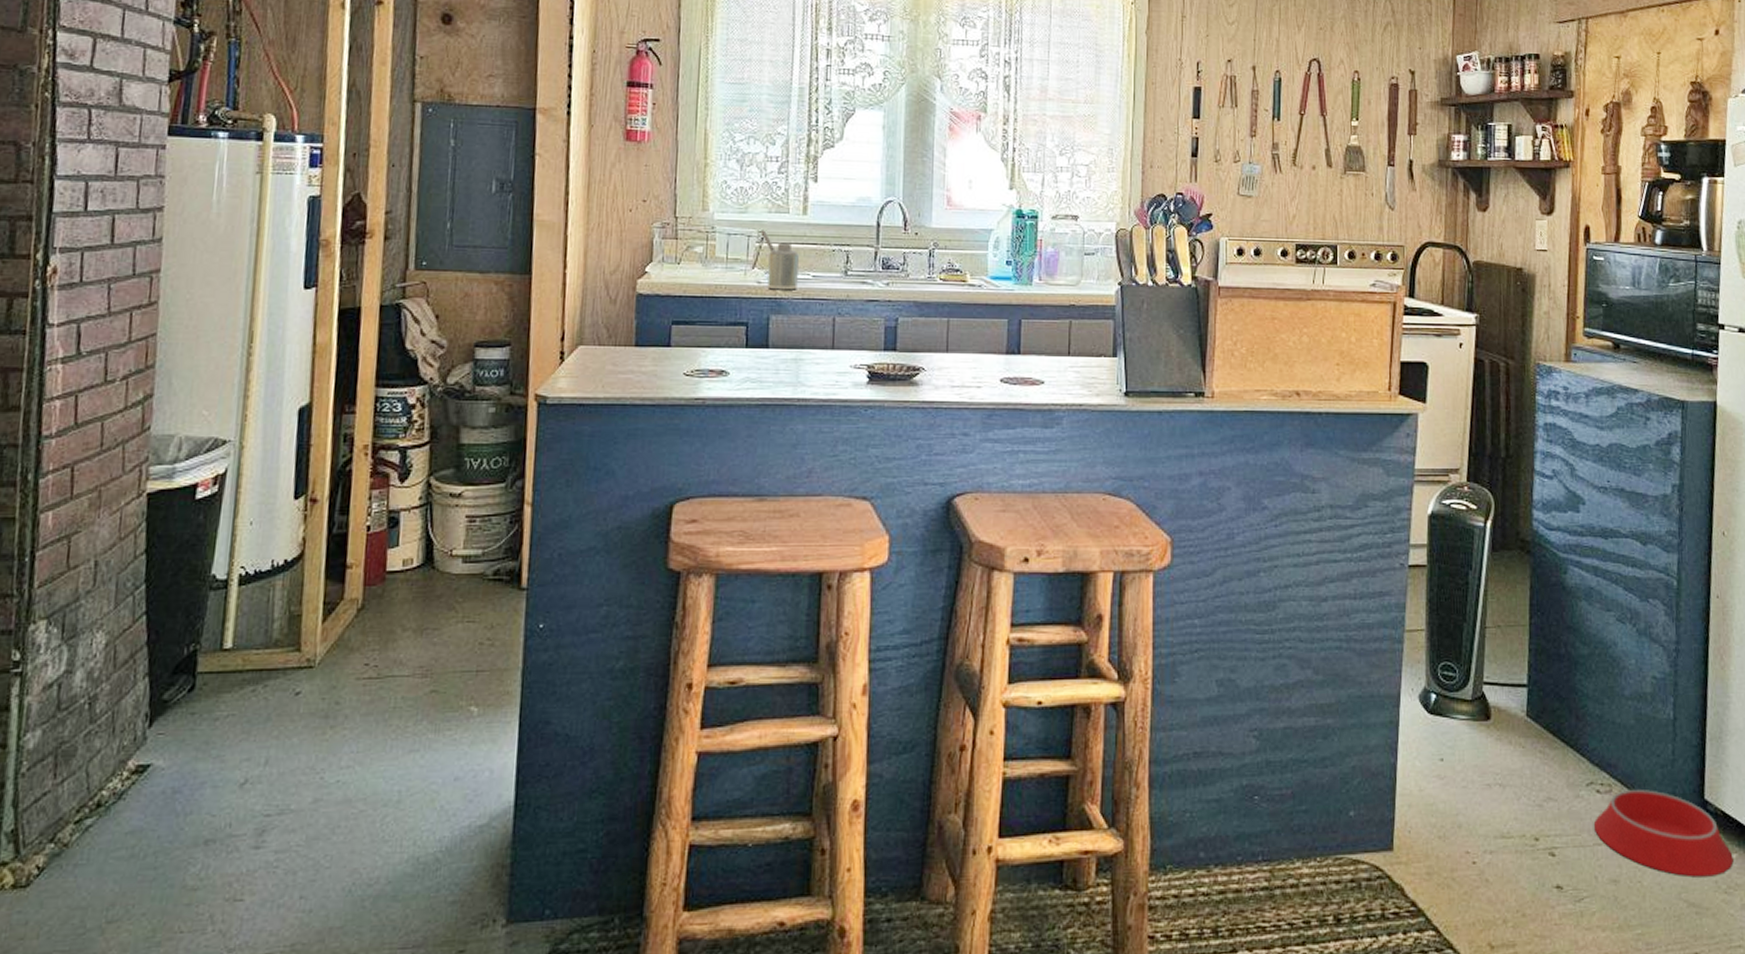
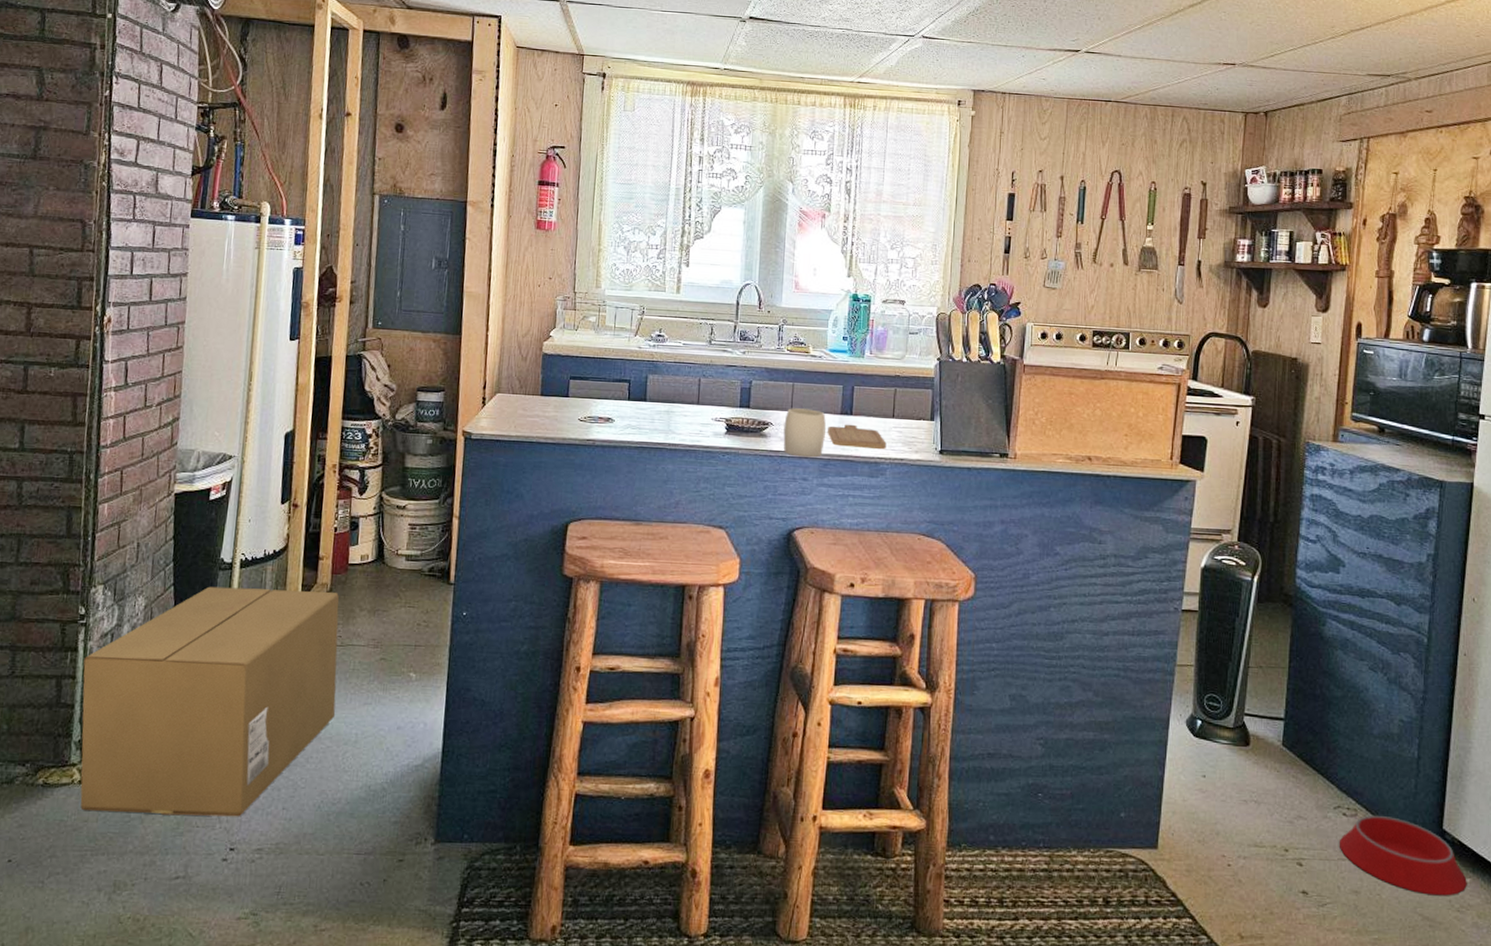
box: none [13,608,374,925] -> present [80,586,339,817]
soap dispenser: present [761,230,799,290] -> none [642,305,672,355]
mug: none [938,349,990,408] -> present [783,408,827,458]
chopping board: none [991,365,1062,393] -> present [828,424,887,449]

